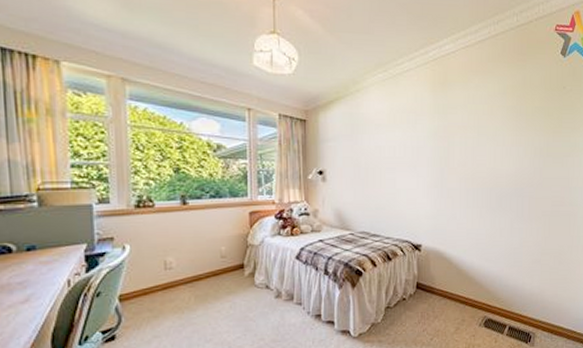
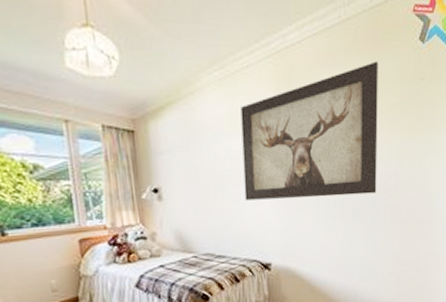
wall art: none [400,71,524,187] -> present [240,61,378,201]

